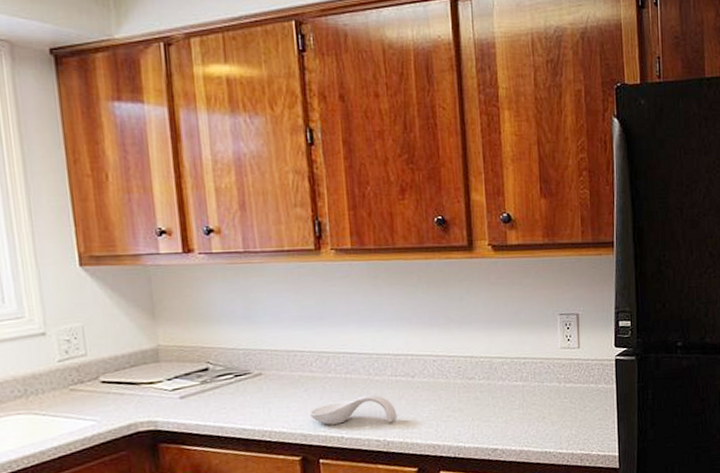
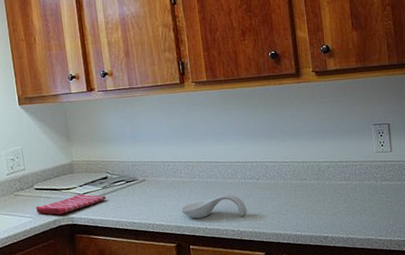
dish towel: none [100,389,205,418] -> present [35,193,106,215]

